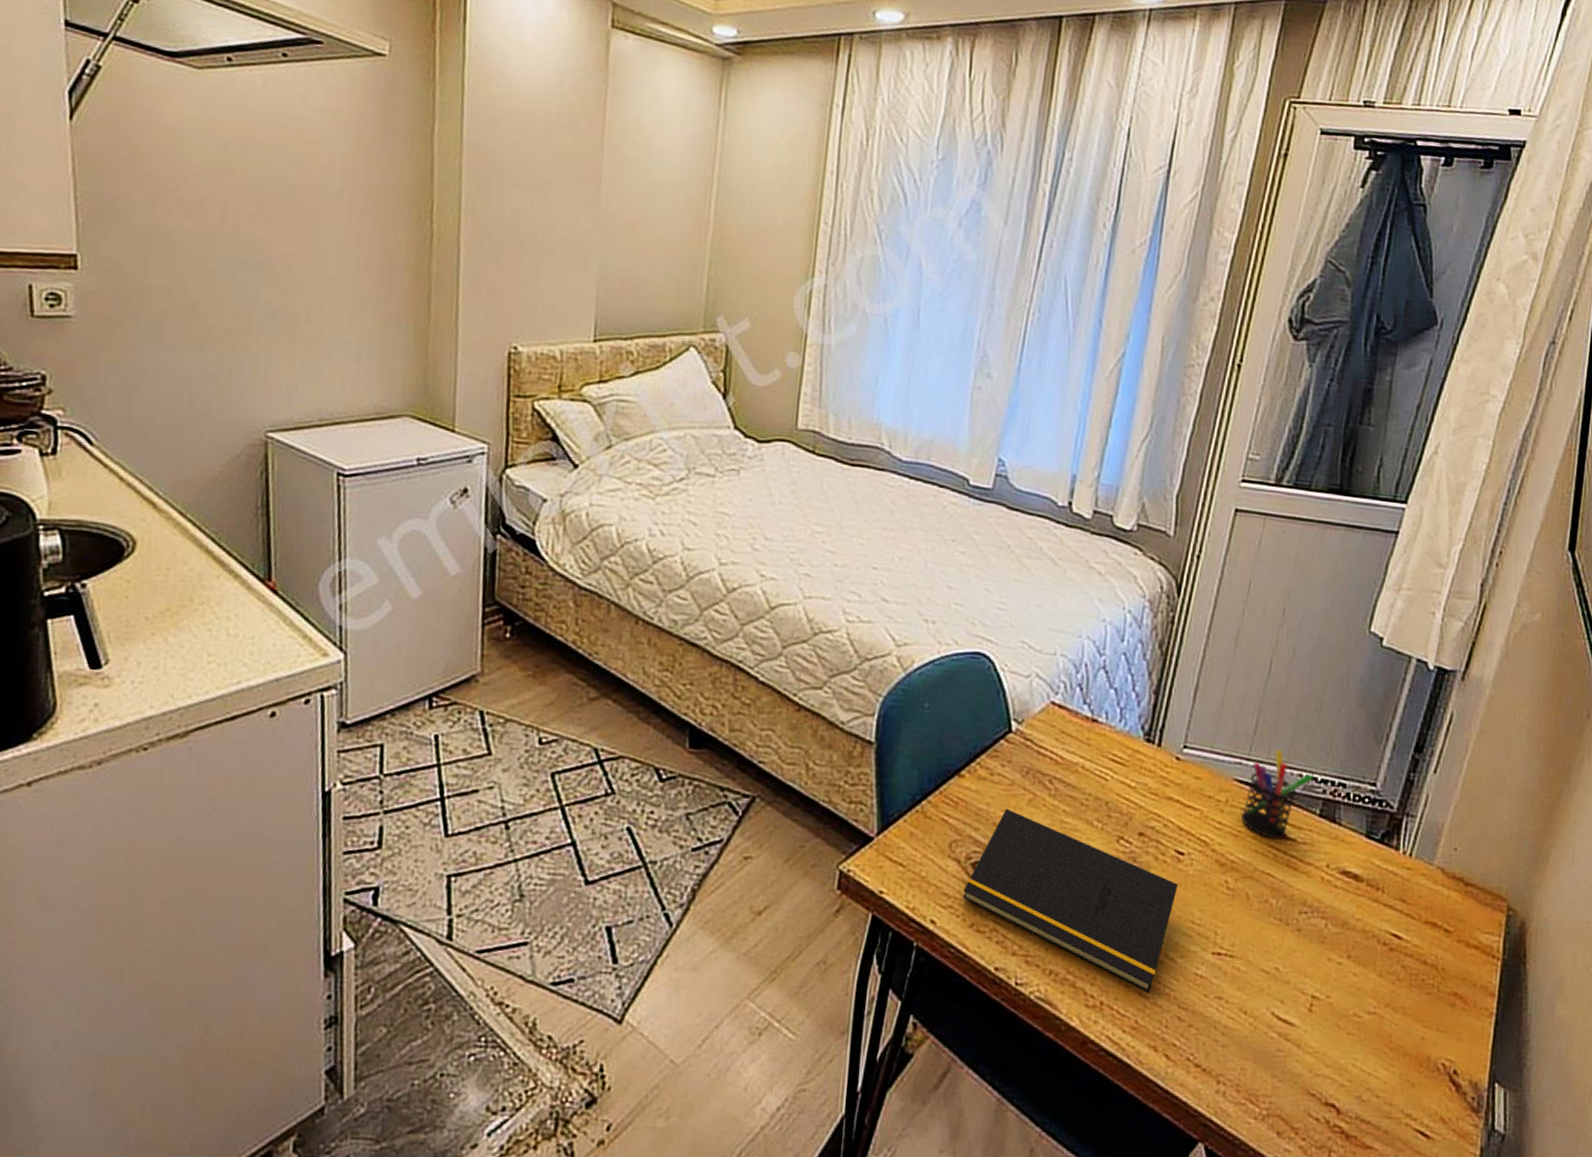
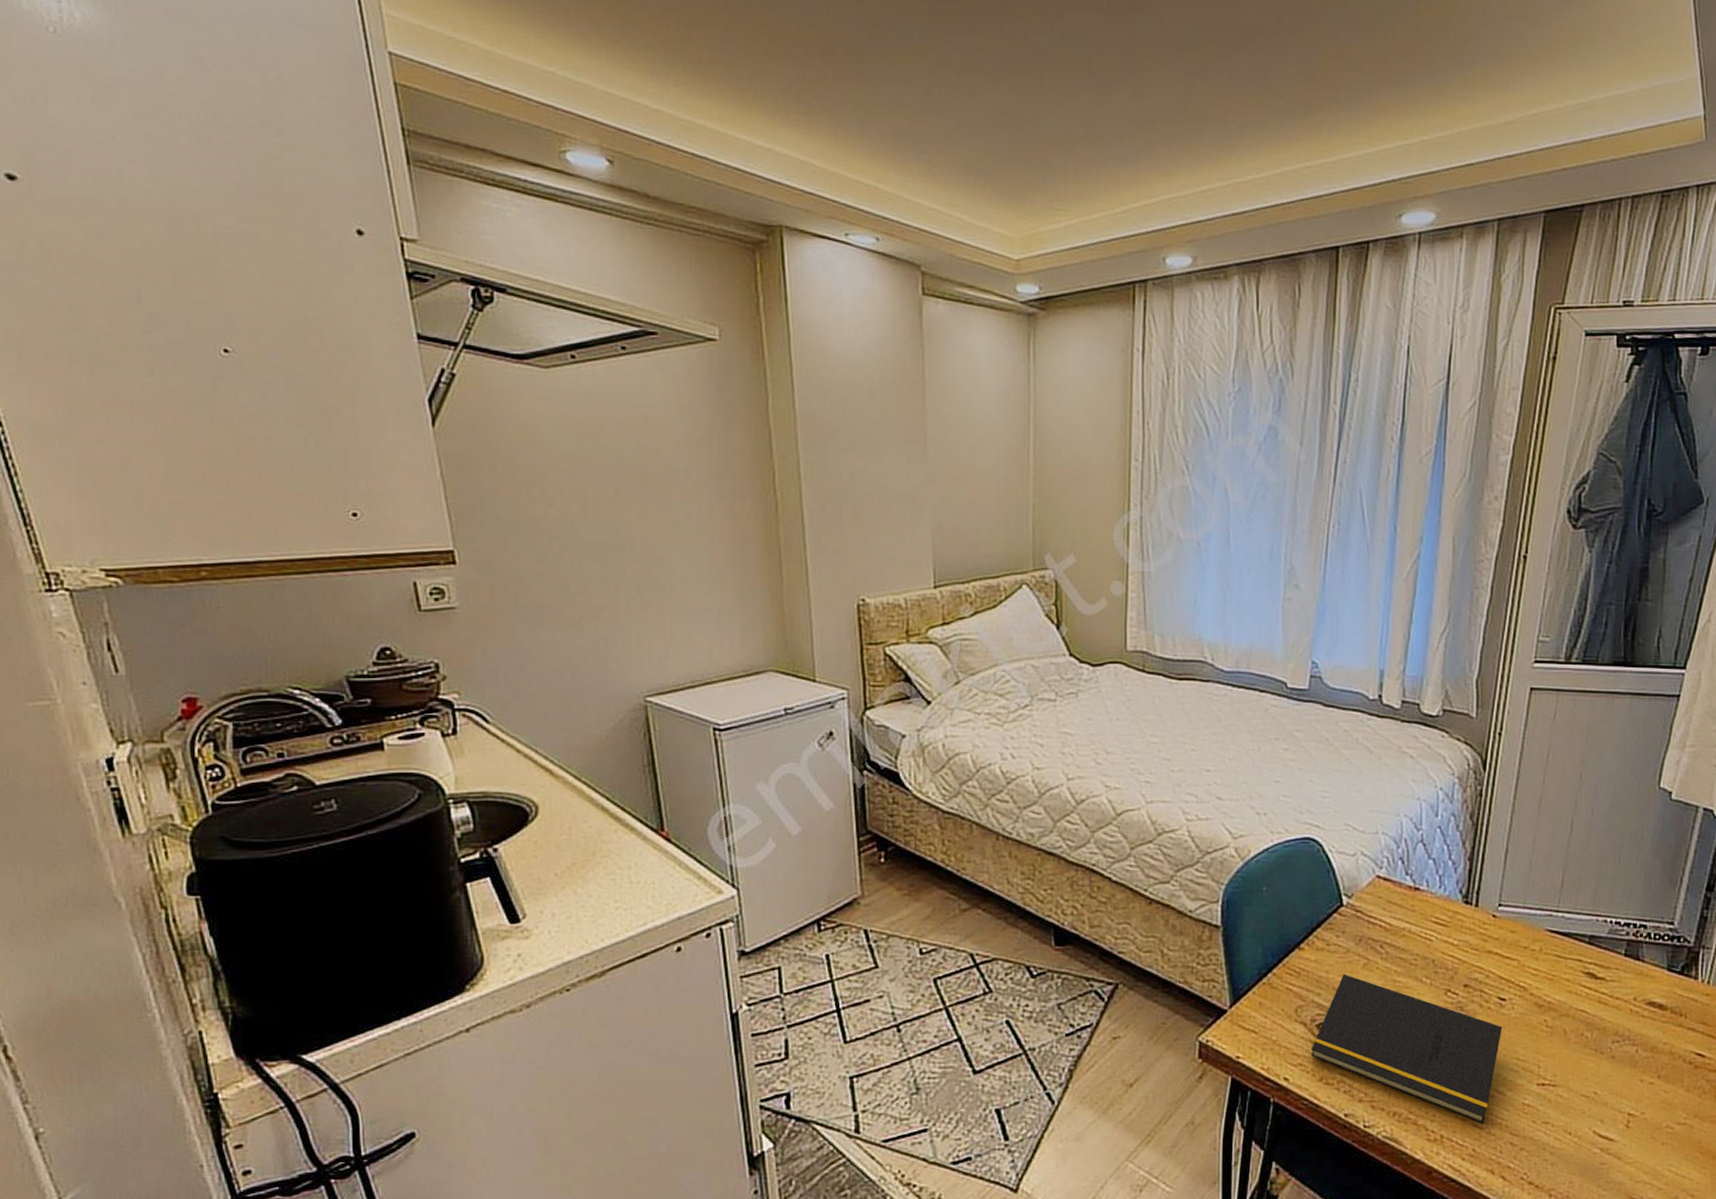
pen holder: present [1241,749,1313,839] -> none [1555,900,1617,980]

